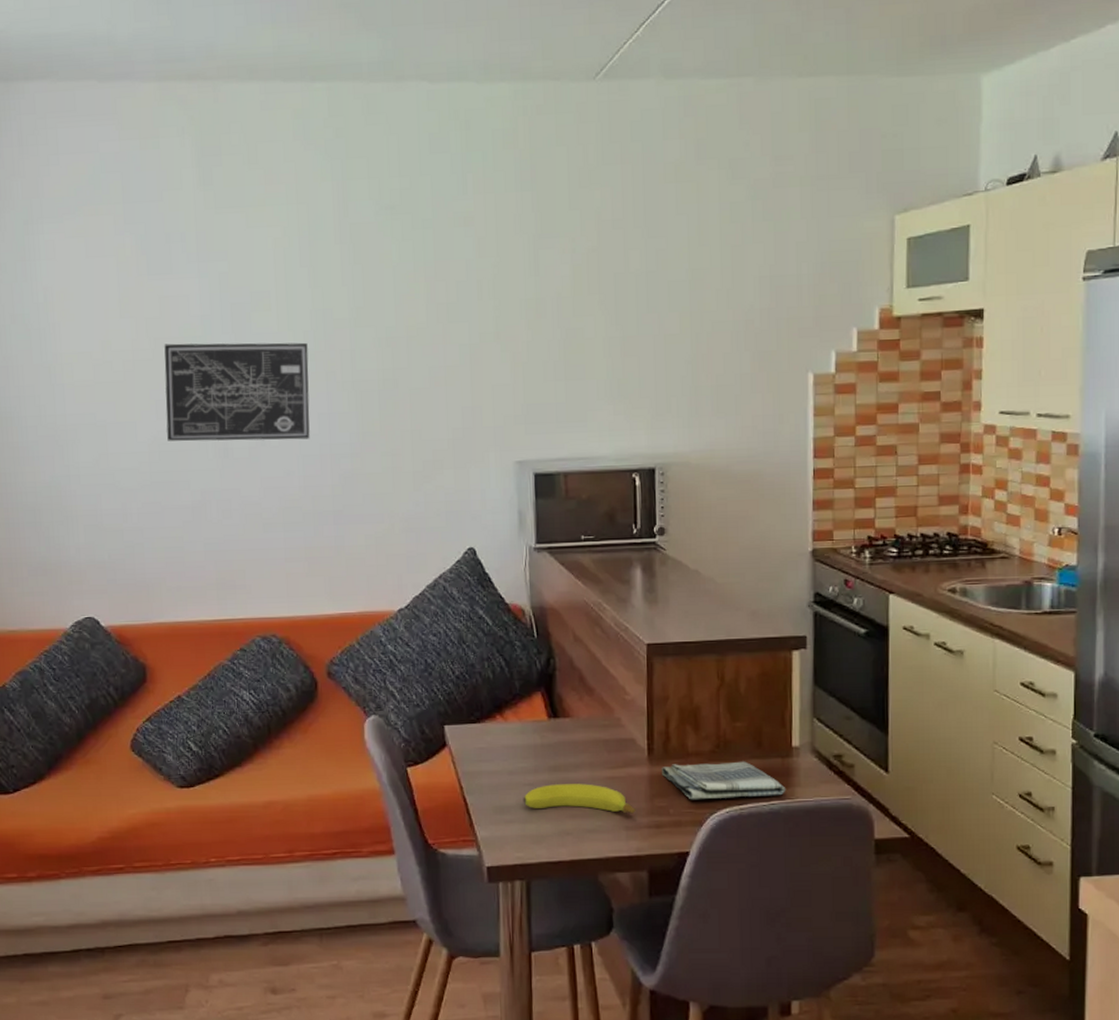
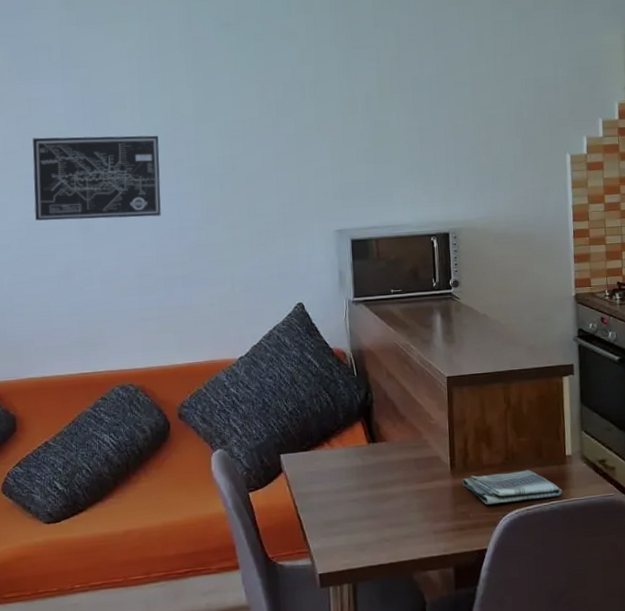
fruit: present [523,784,636,814] -> none [348,497,443,522]

